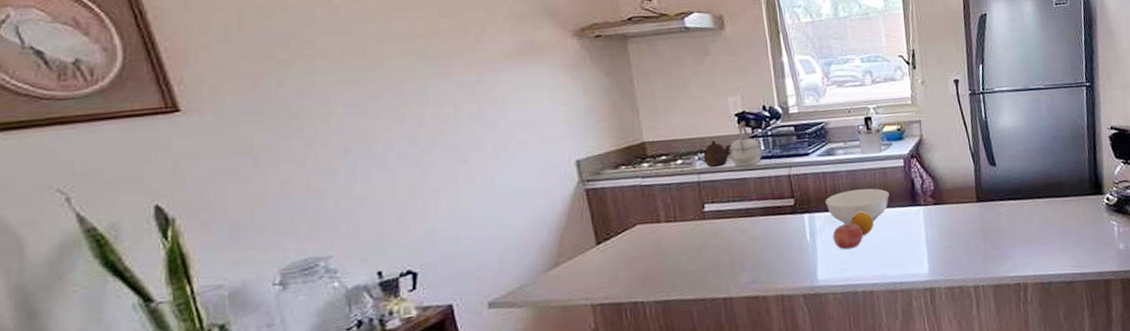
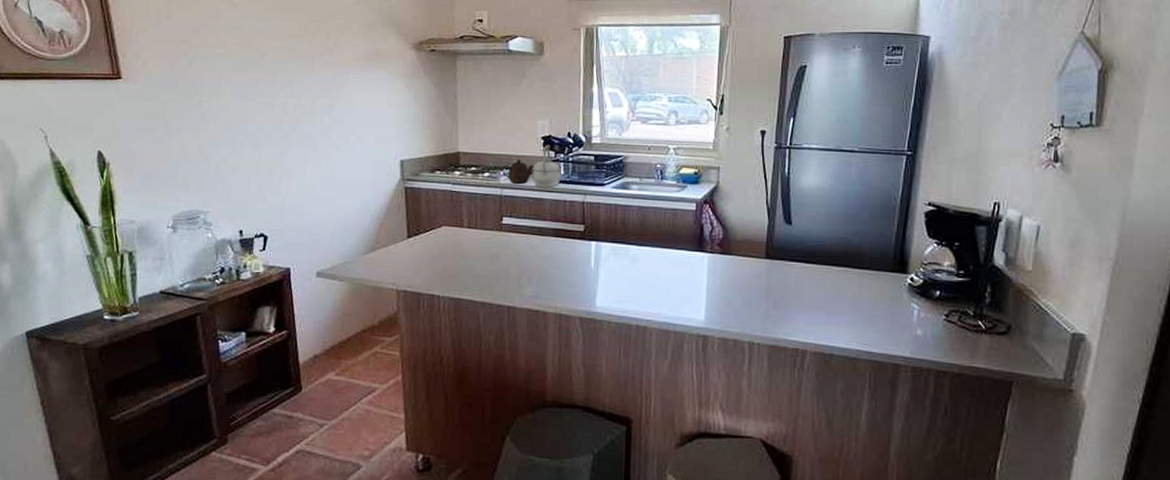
bowl: present [825,188,890,225] -> none [613,226,677,260]
fruit: present [832,223,863,250] -> none [615,257,645,283]
fruit: present [849,211,874,236] -> none [634,248,658,272]
soap dispenser: present [858,116,883,156] -> none [654,156,678,195]

